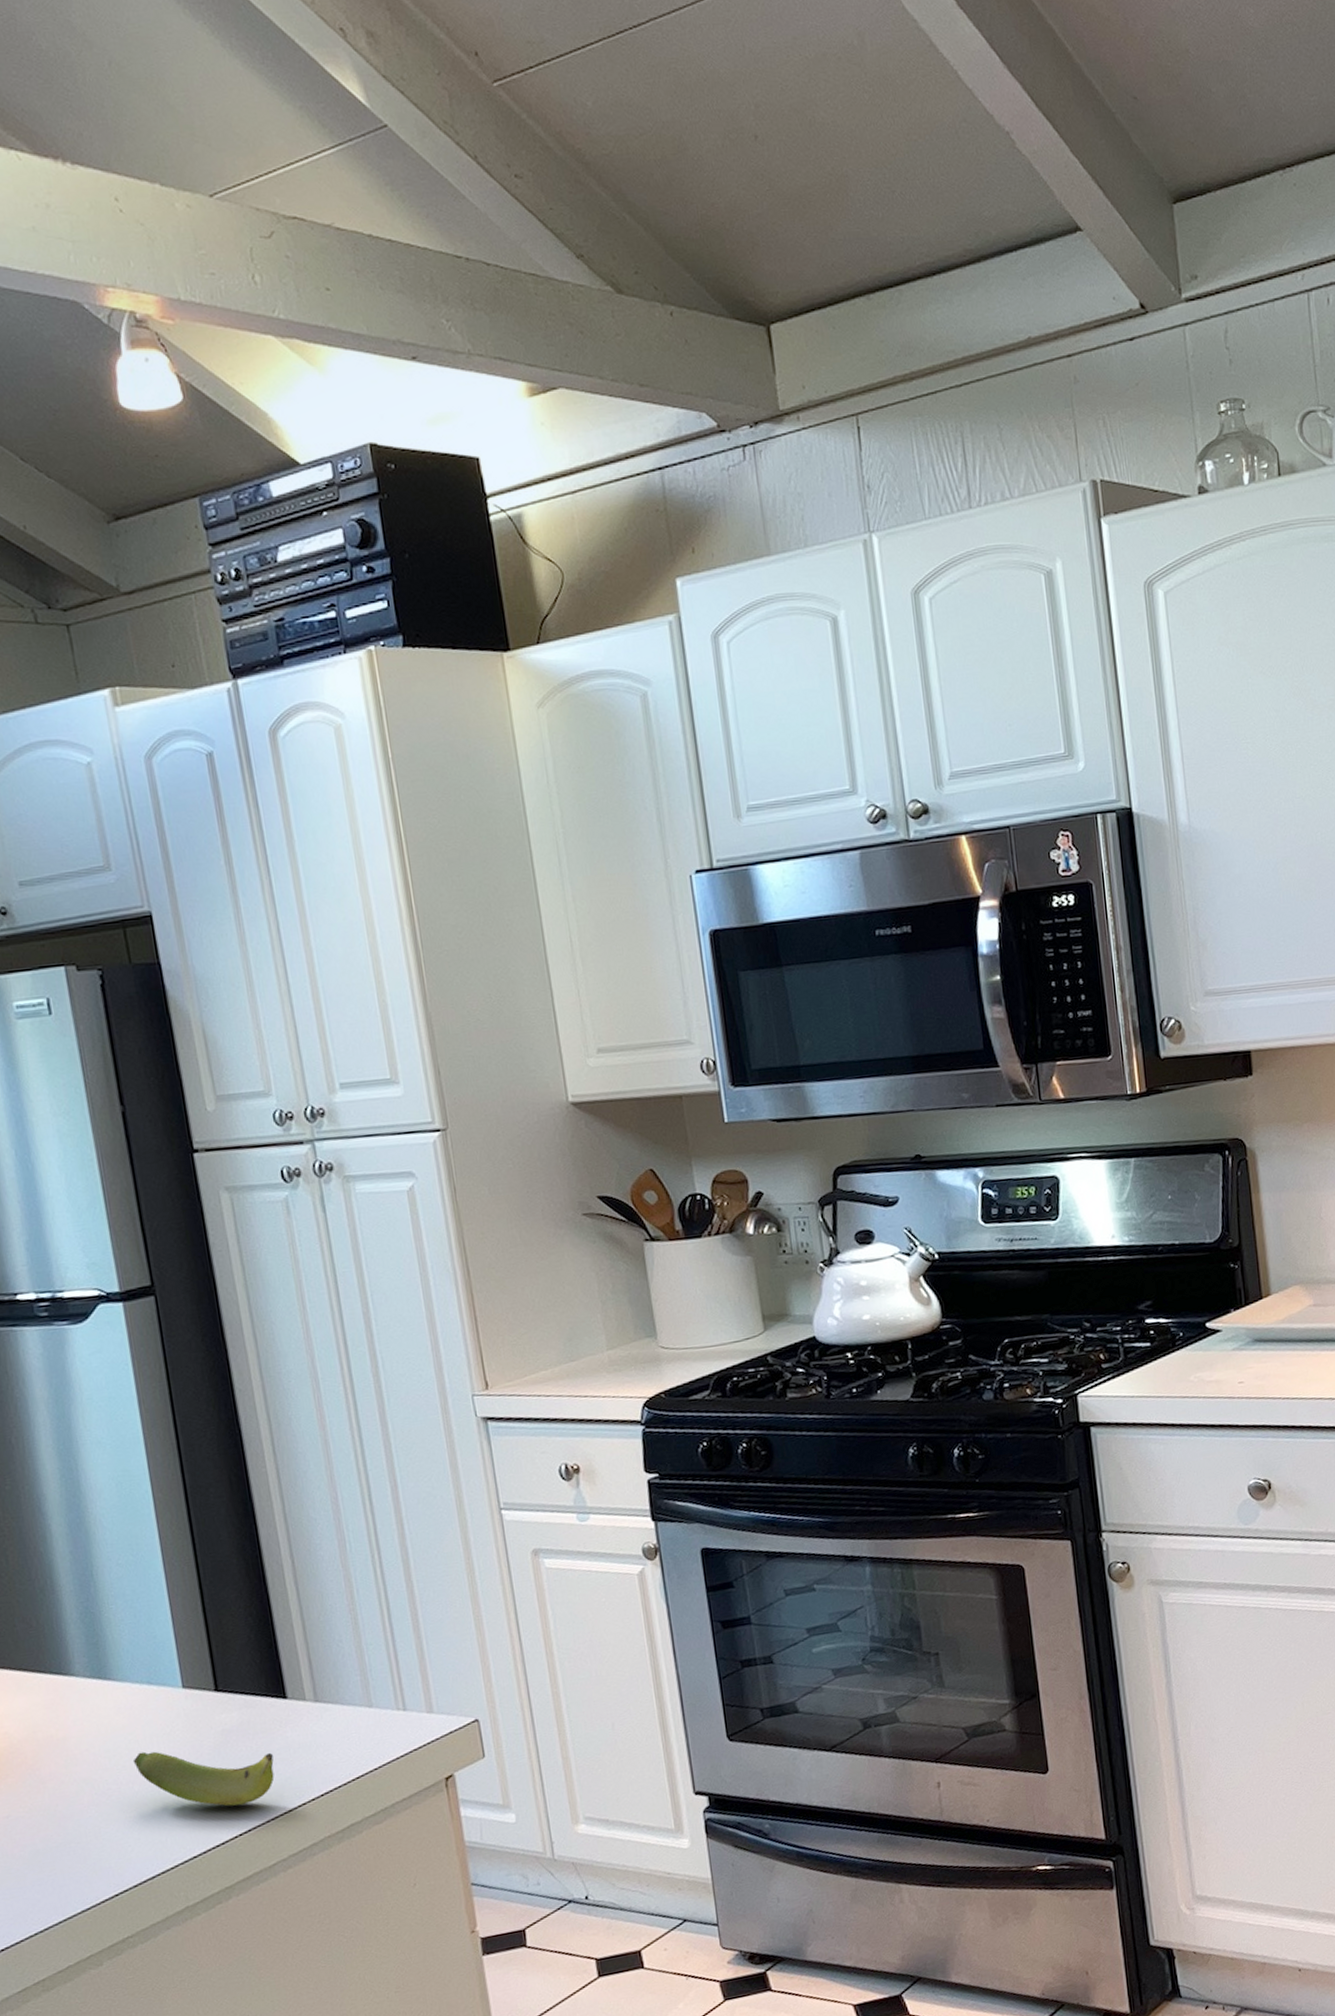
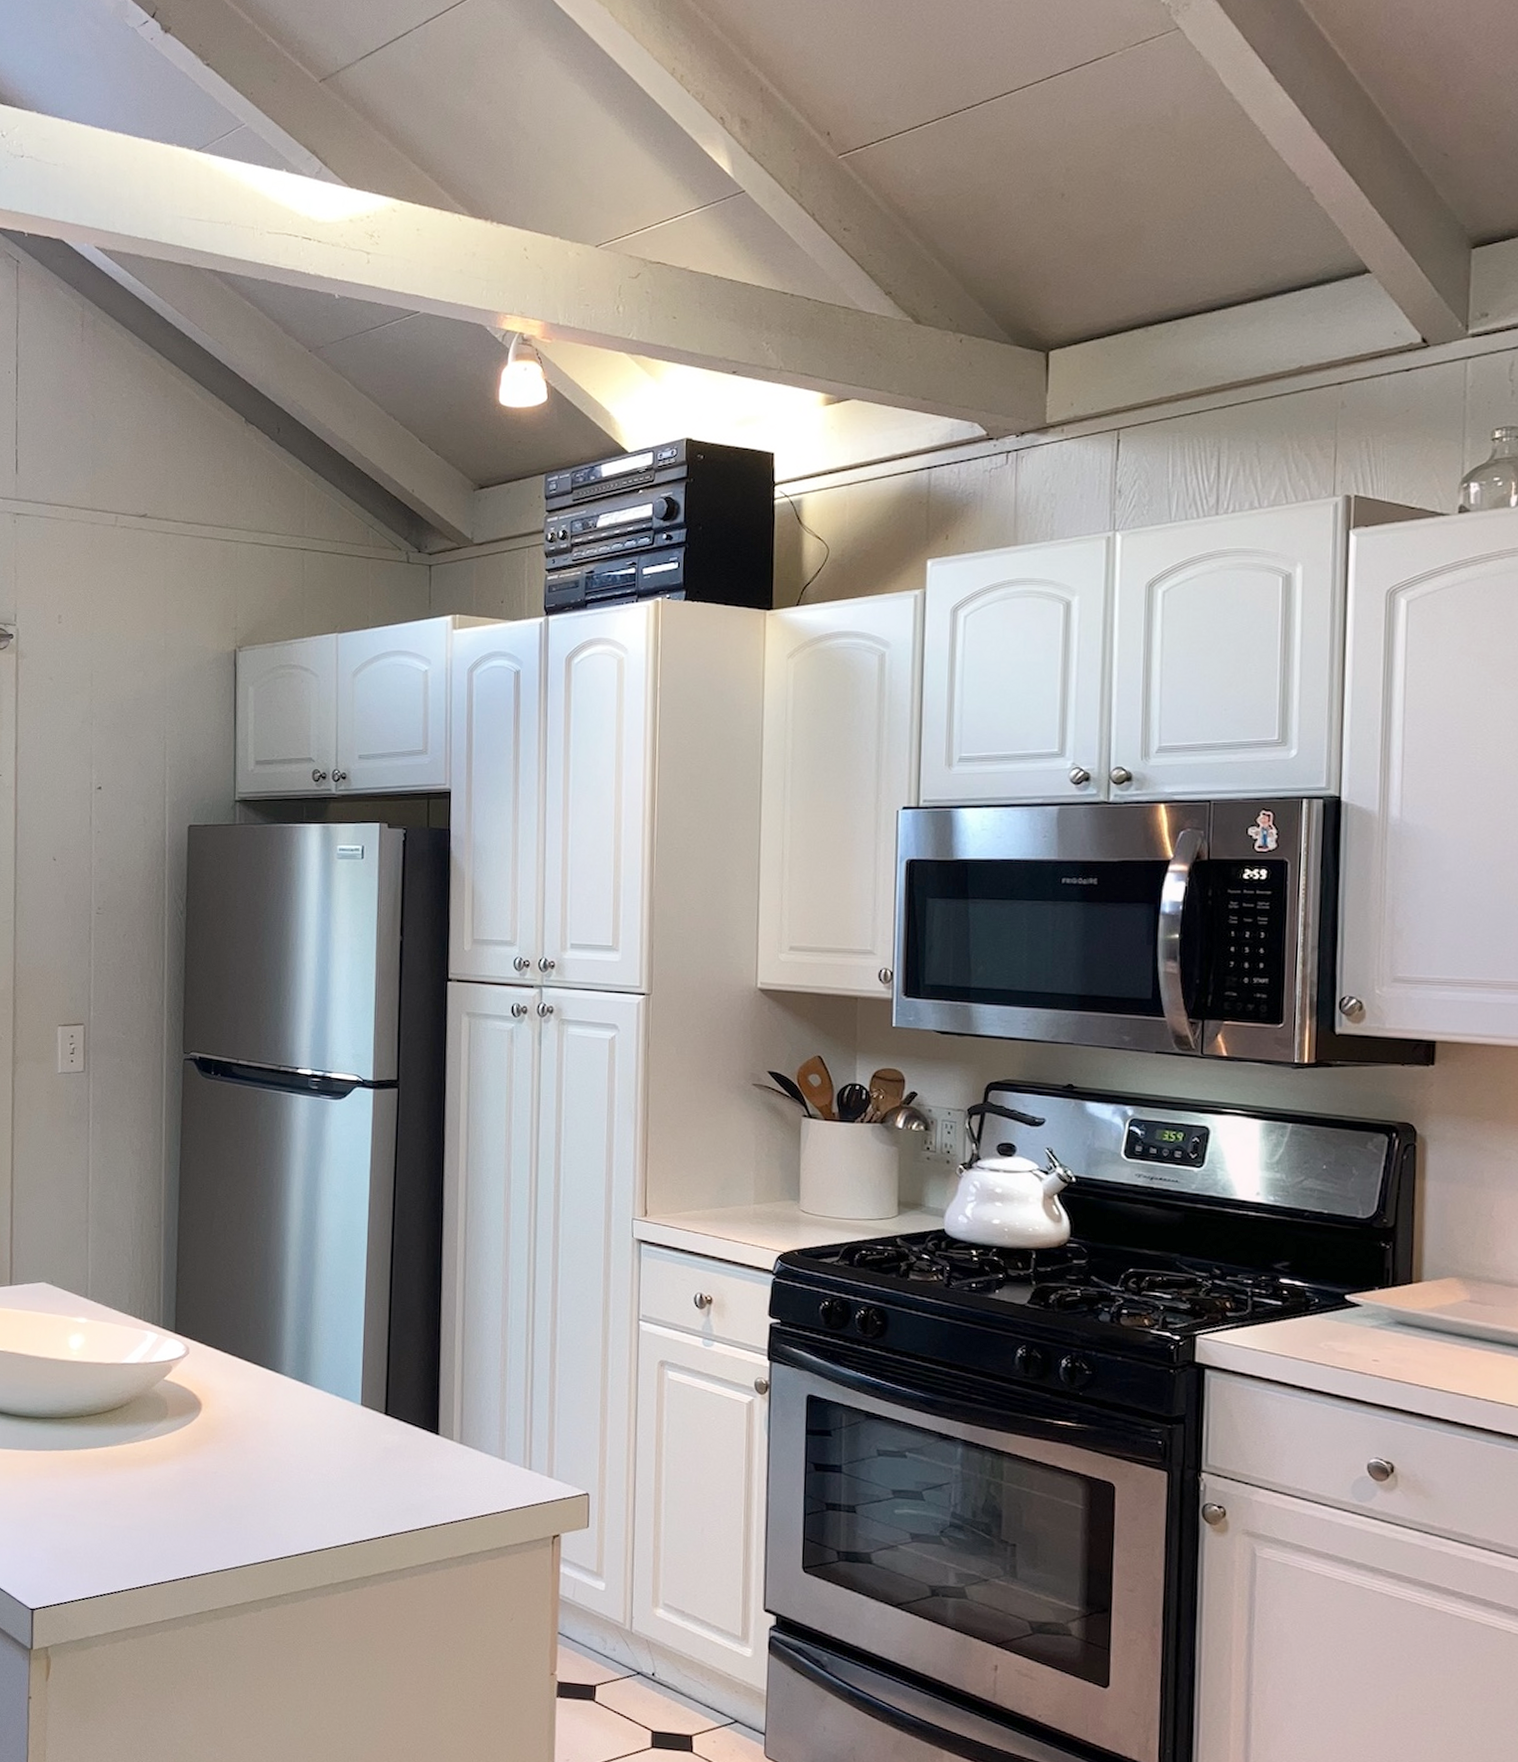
banana: present [132,1751,275,1807] -> none [313,1448,419,1513]

